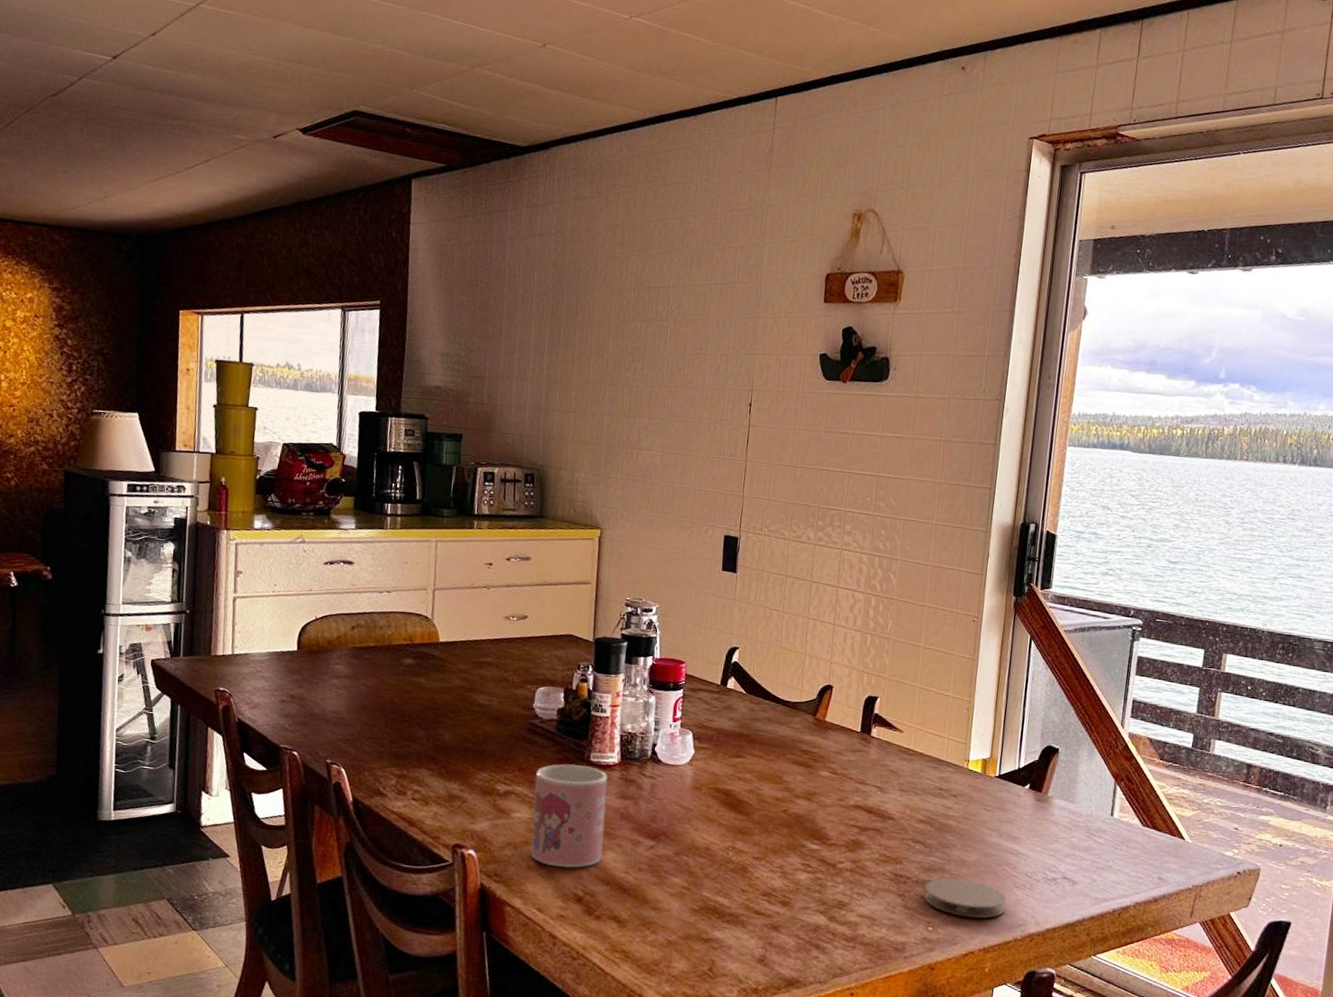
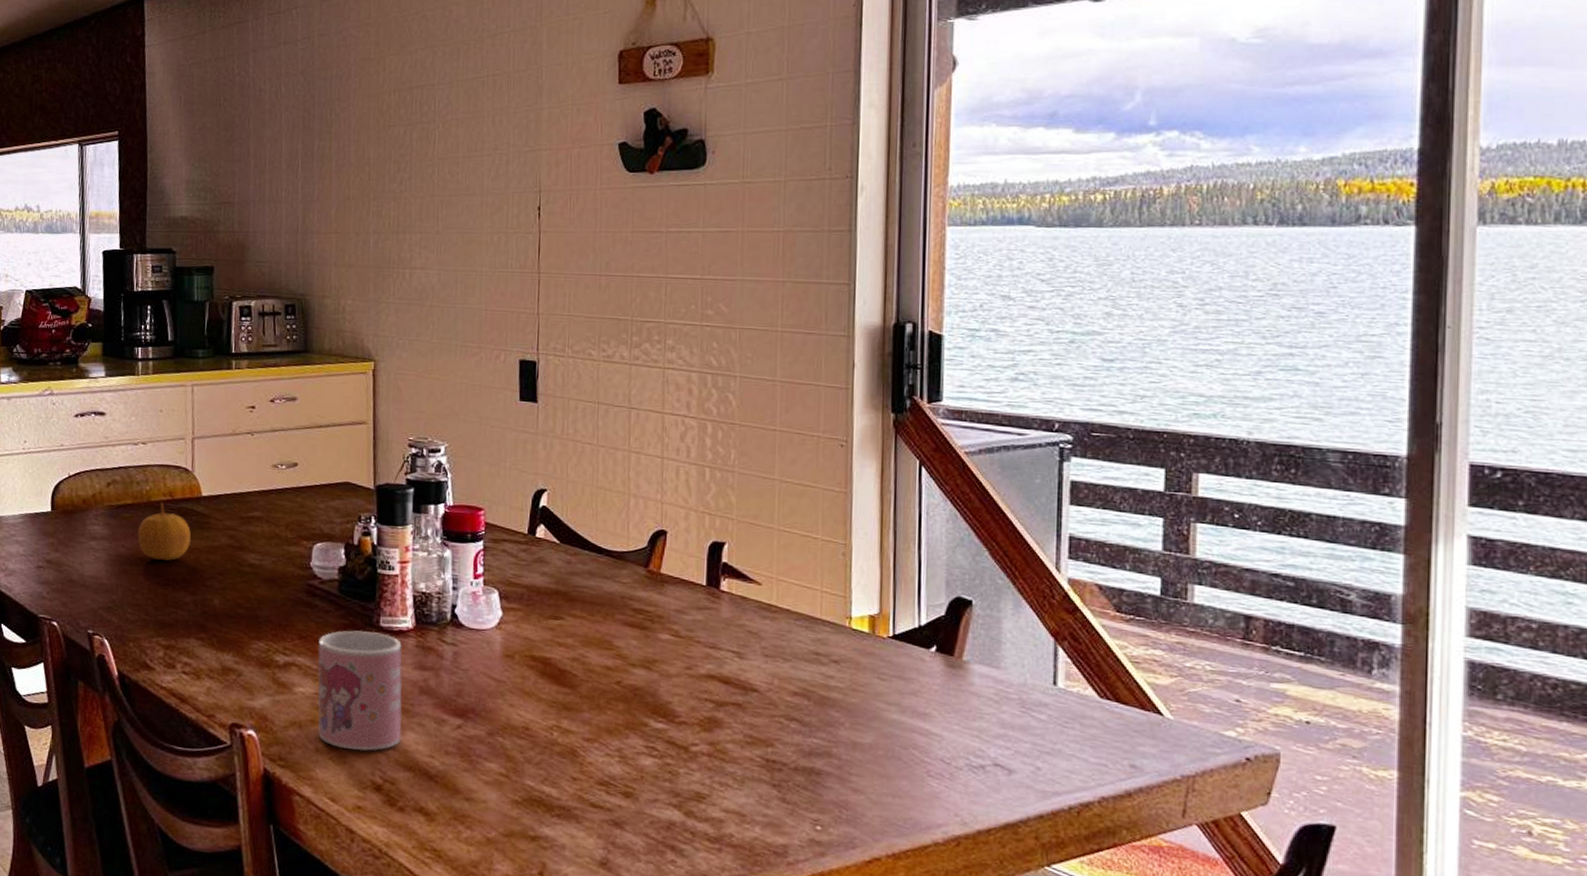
fruit: none [377,646,427,700] -> present [137,502,191,562]
coaster: present [924,878,1007,919] -> none [807,764,919,816]

